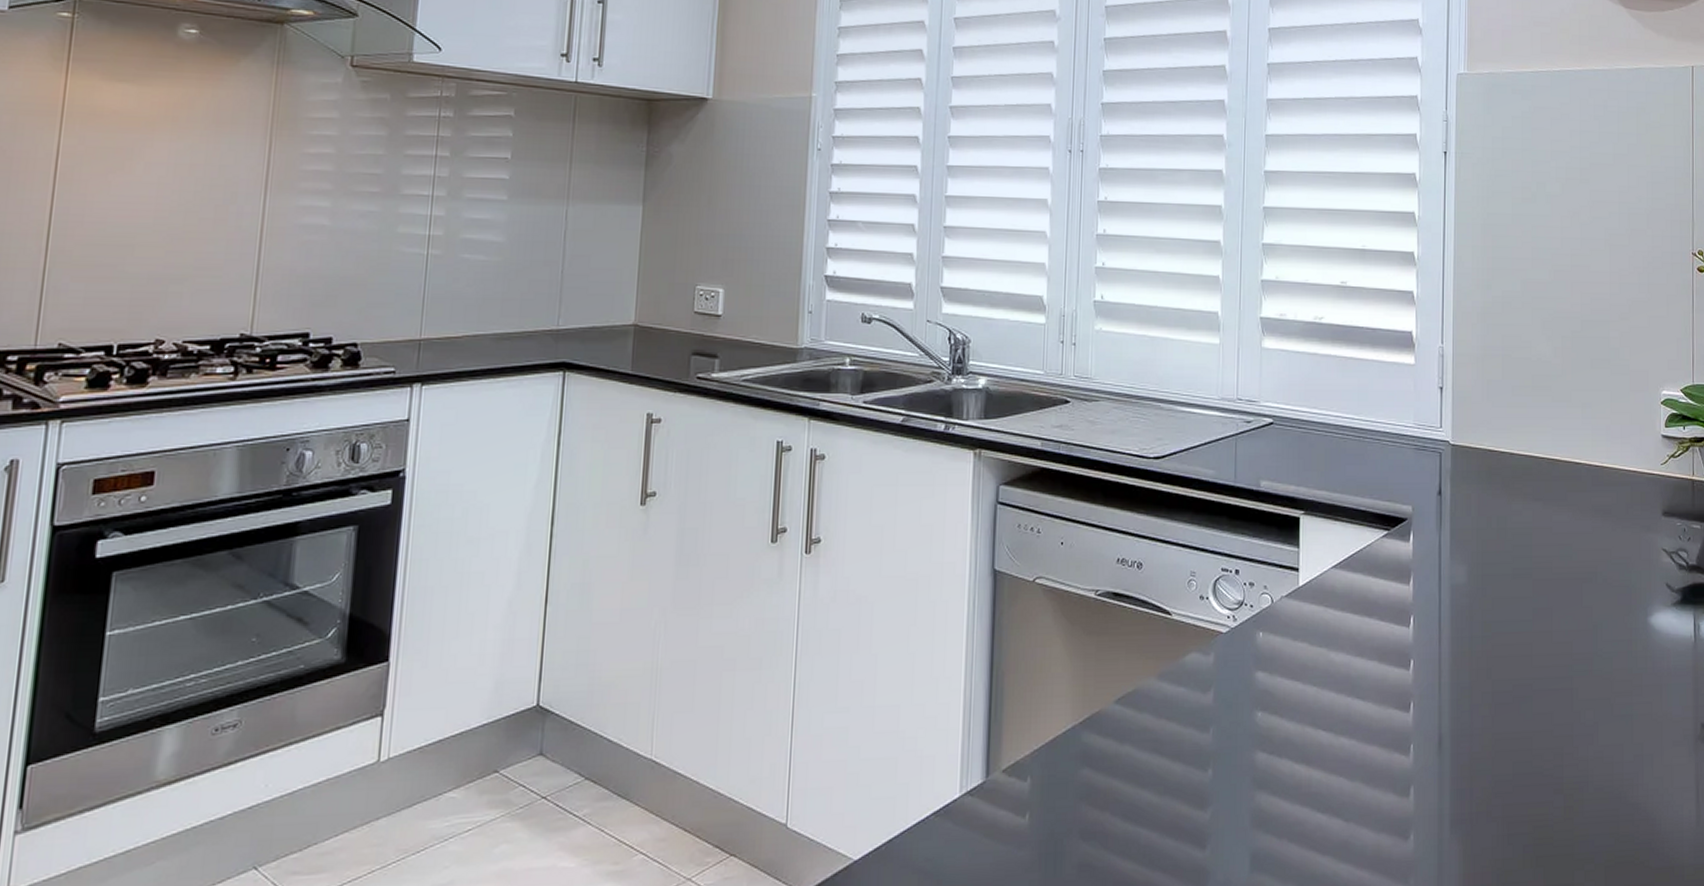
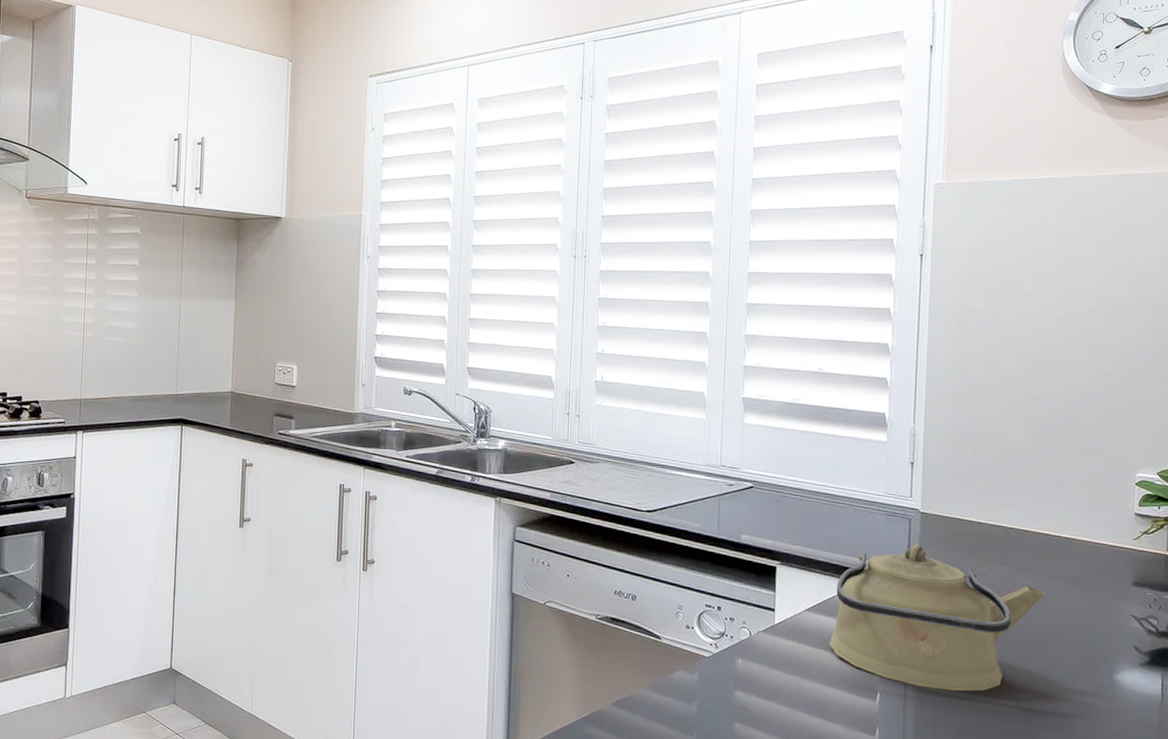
kettle: none [1358,482,1580,652] -> present [829,544,1046,692]

